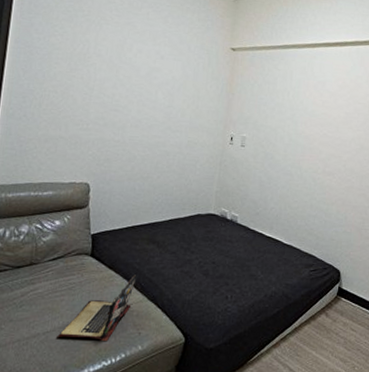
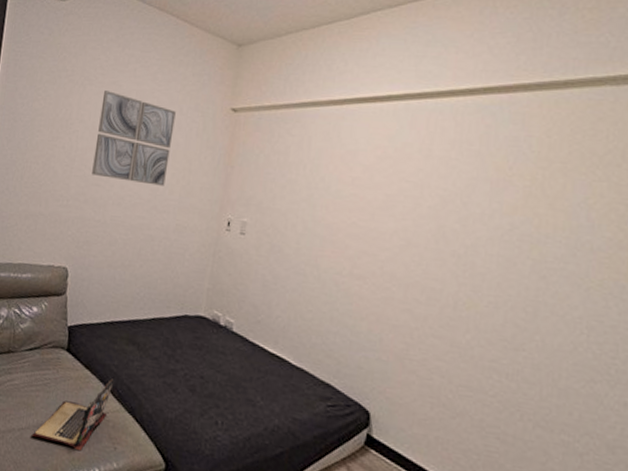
wall art: none [110,30,185,110] -> present [92,91,176,186]

